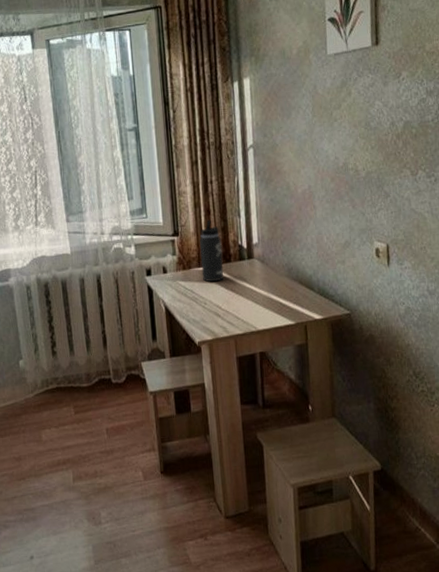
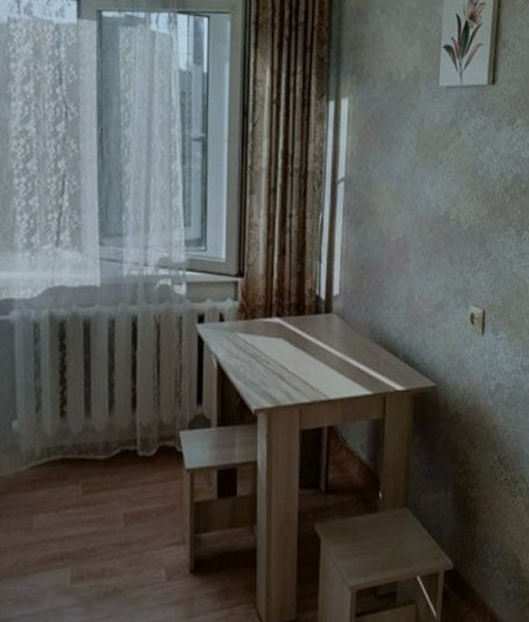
thermos bottle: present [199,219,224,283] -> none [267,261,296,337]

